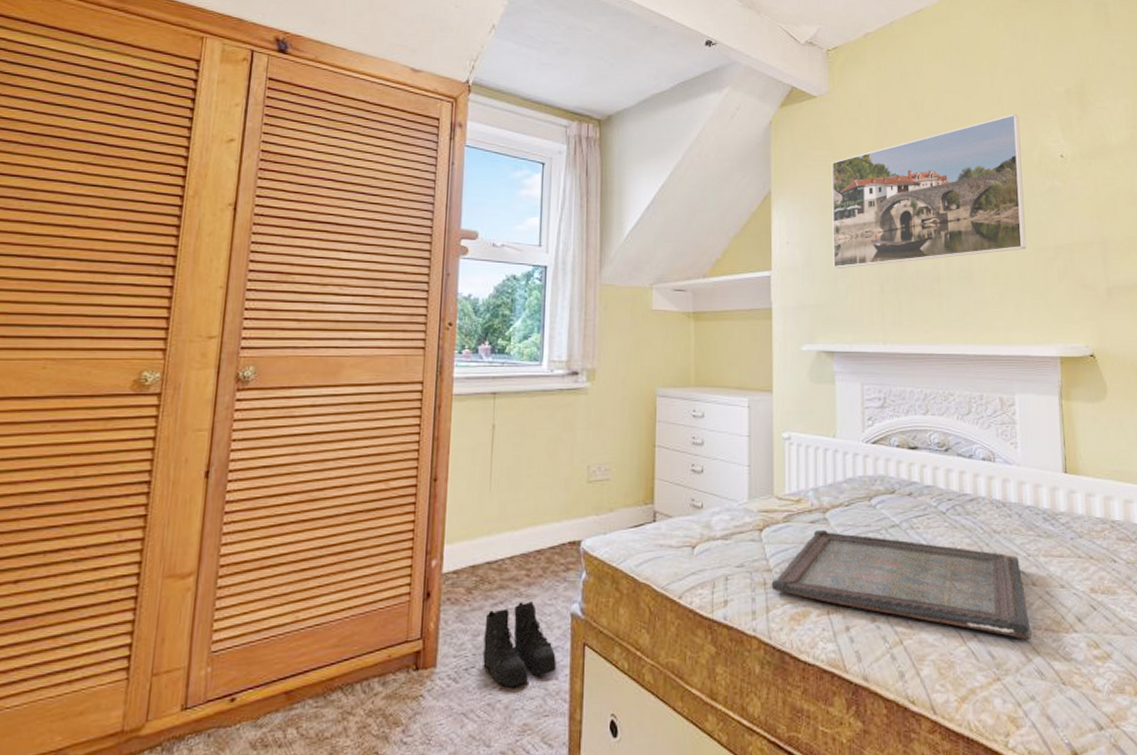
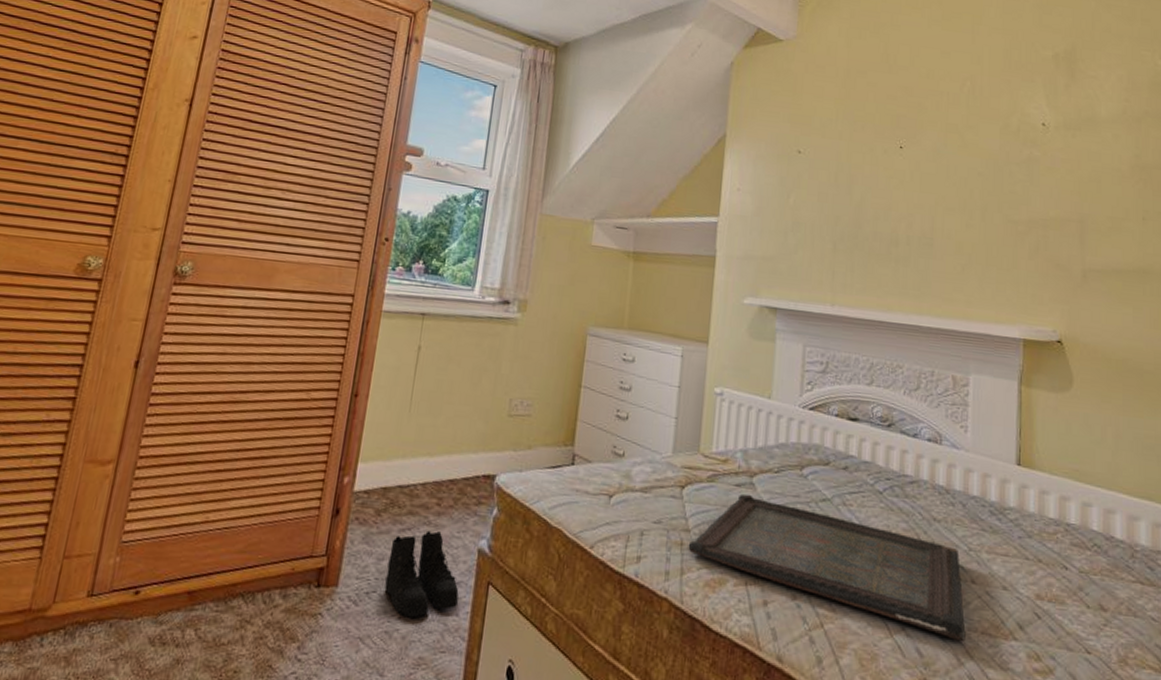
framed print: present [831,114,1027,269] -> none [785,75,1000,222]

